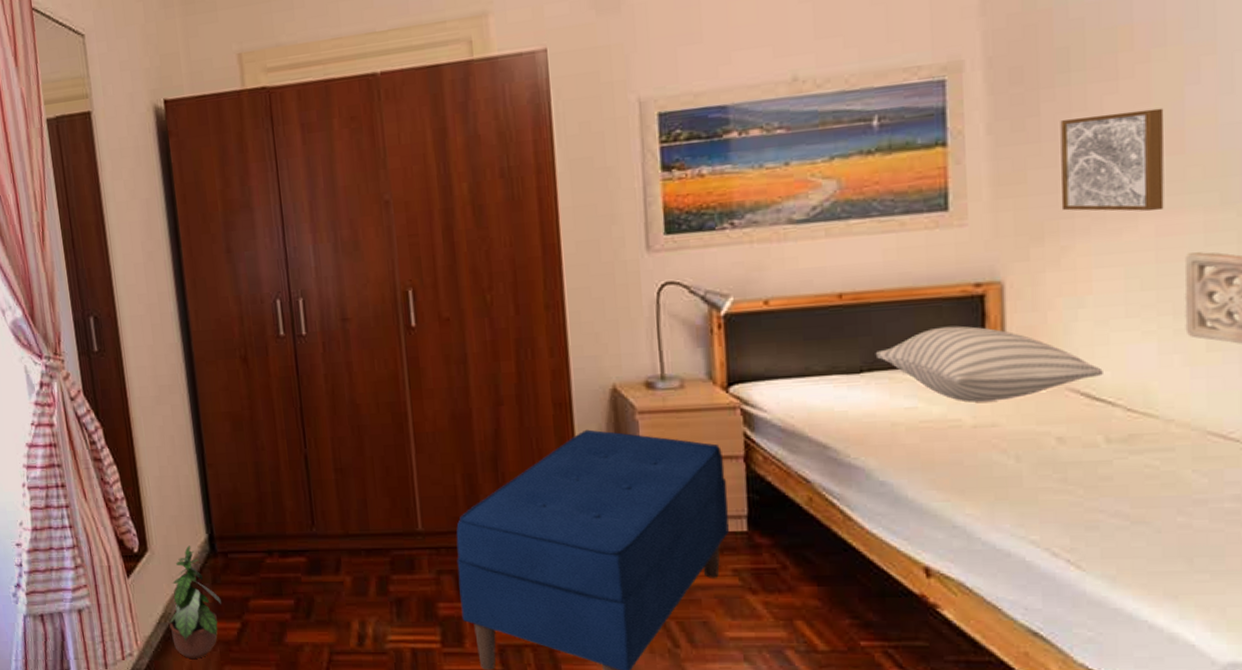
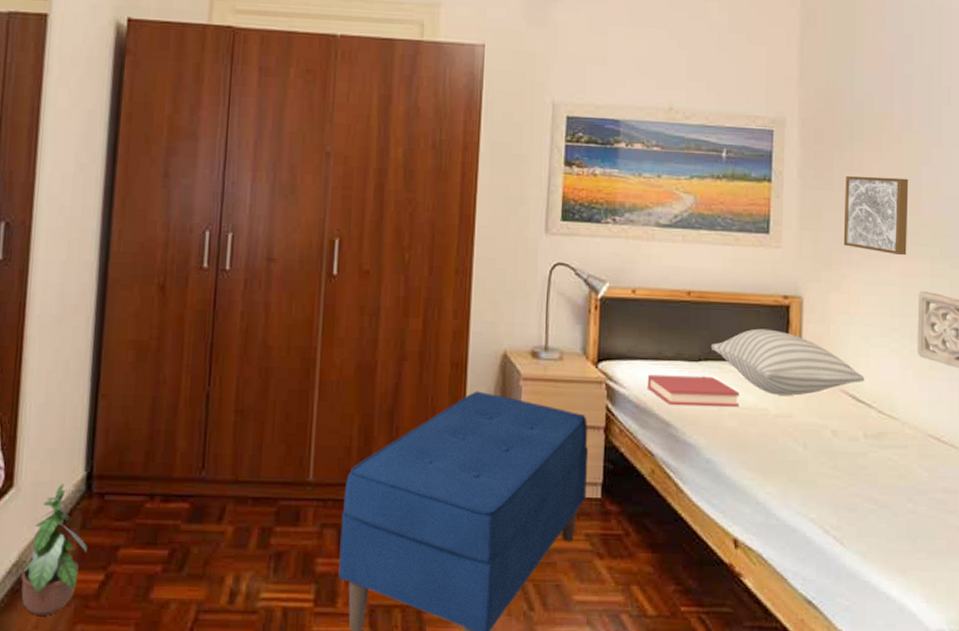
hardback book: none [793,389,921,426] -> present [647,374,740,408]

